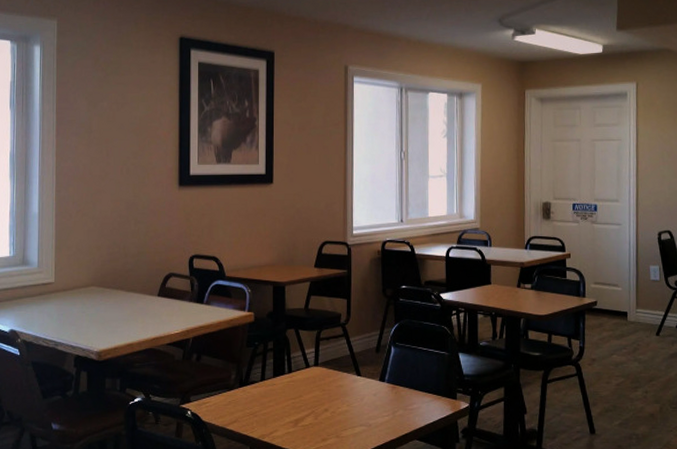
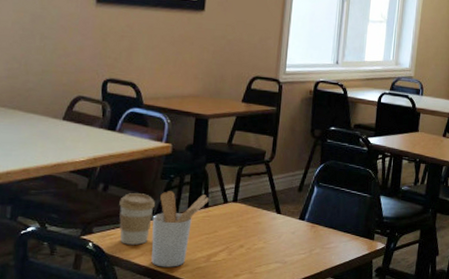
coffee cup: none [211,362,244,412] -> present [119,193,156,245]
utensil holder: none [242,358,292,433] -> present [151,191,209,267]

